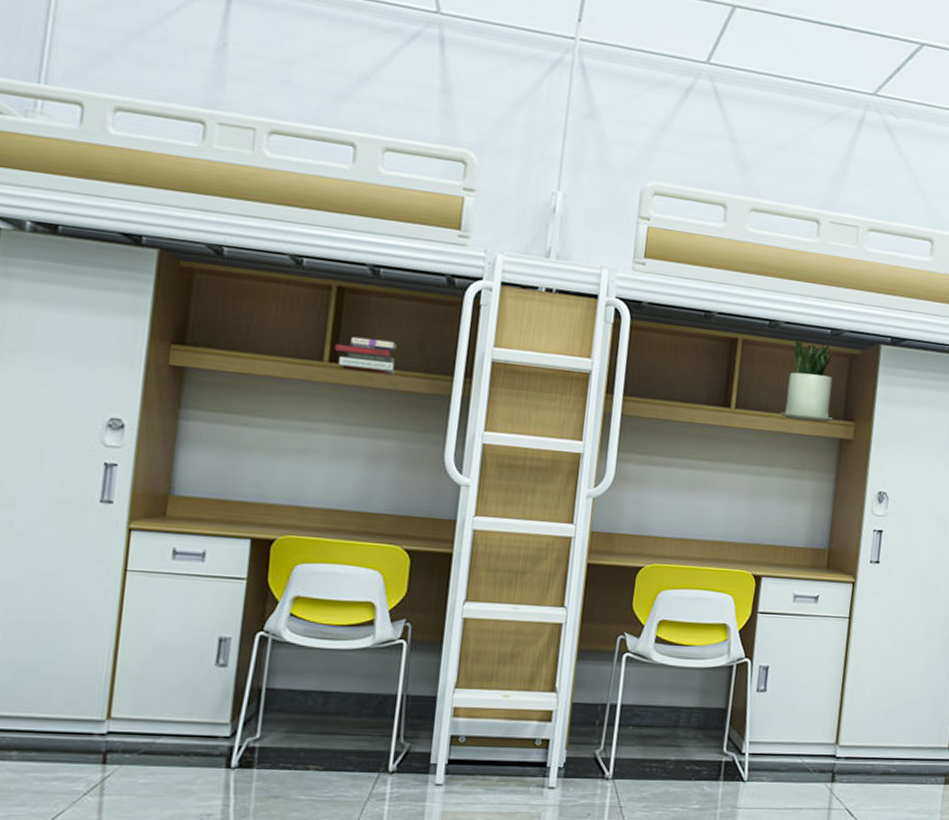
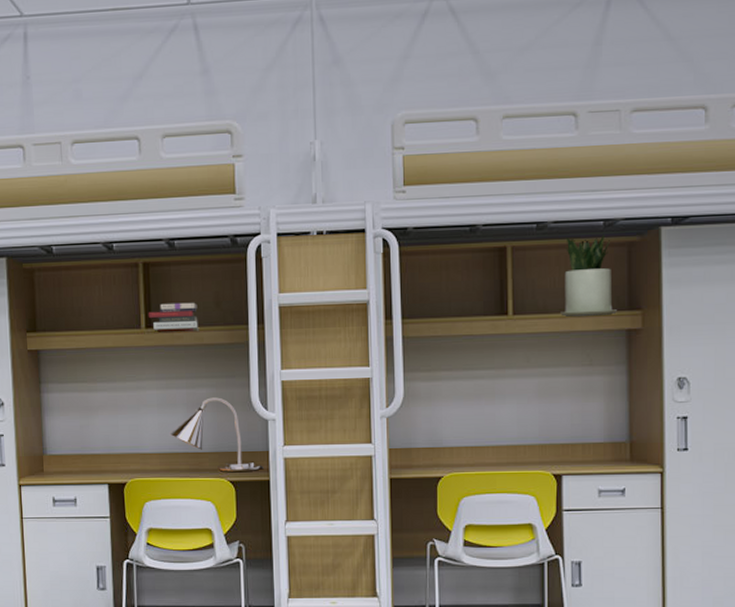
table lamp: none [339,451,448,542] -> present [169,397,264,473]

